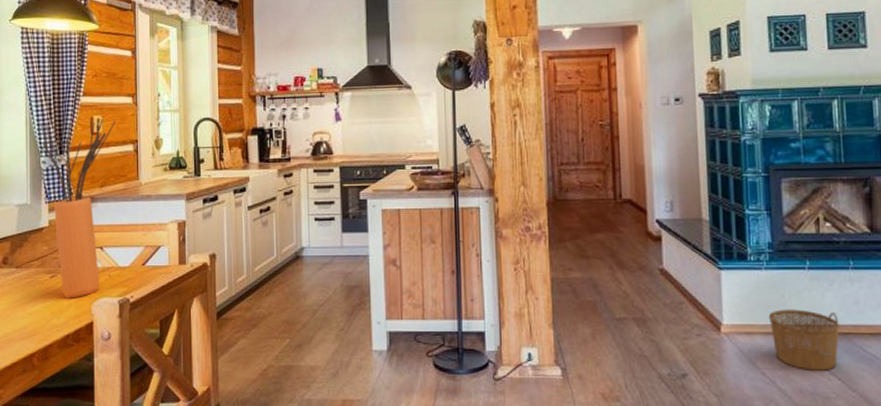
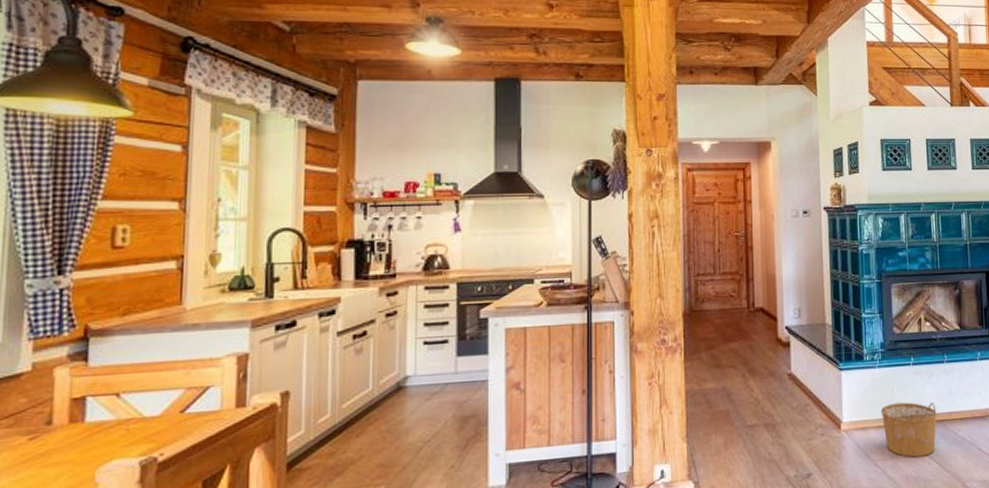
vase: present [40,117,116,299] -> none [25,227,151,466]

